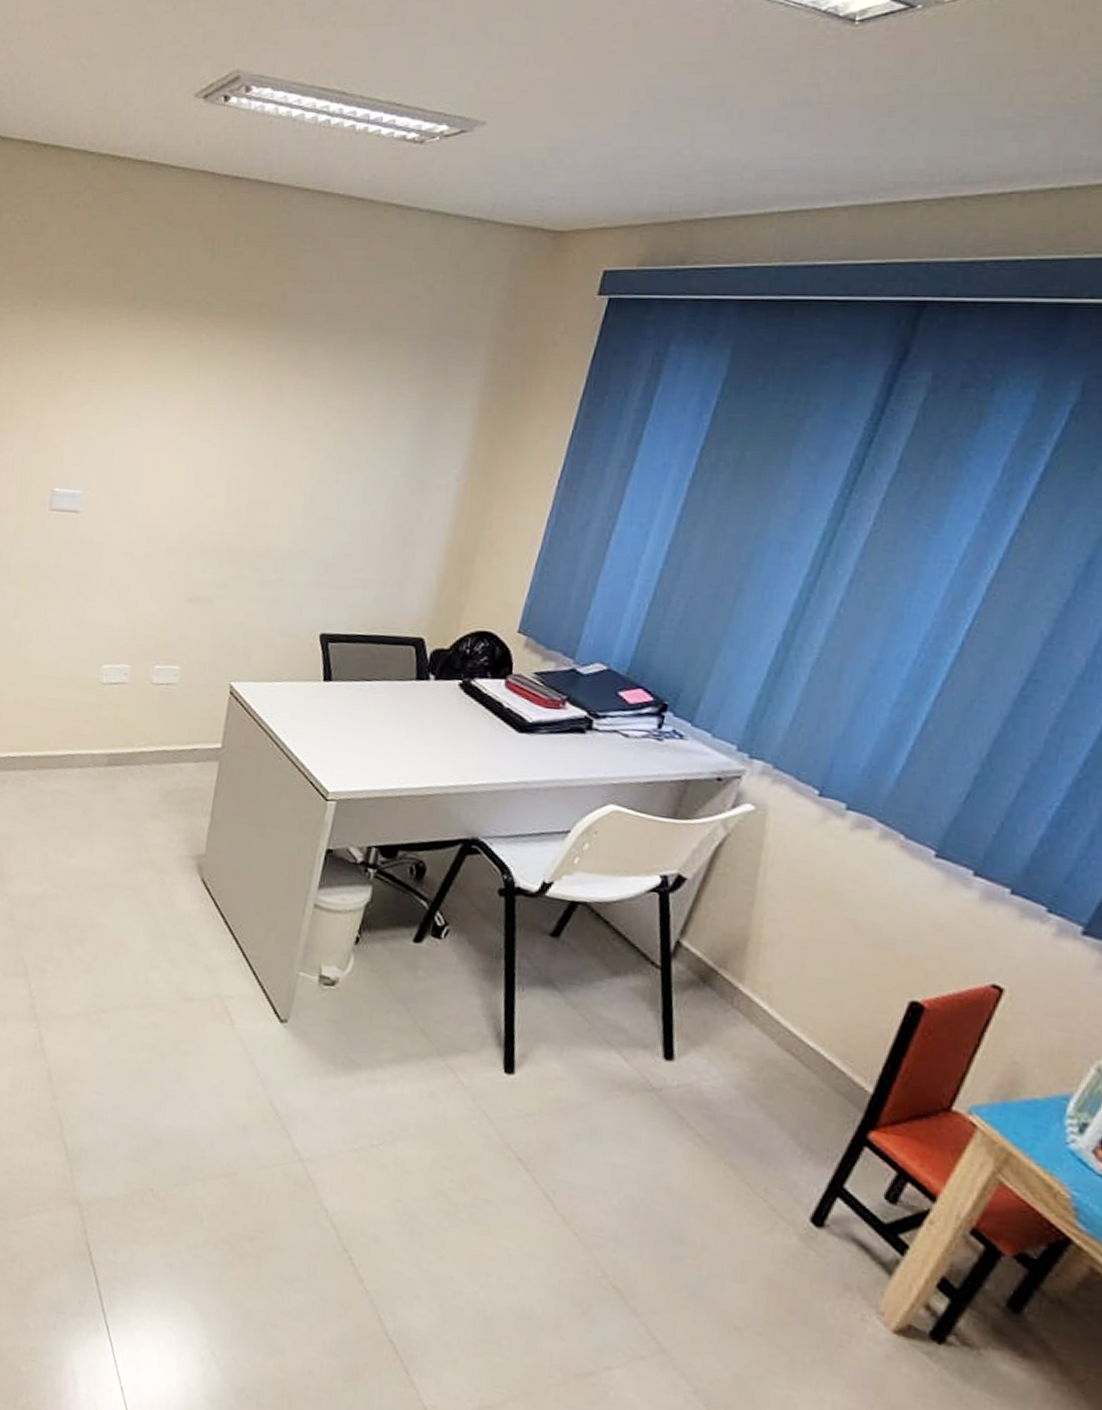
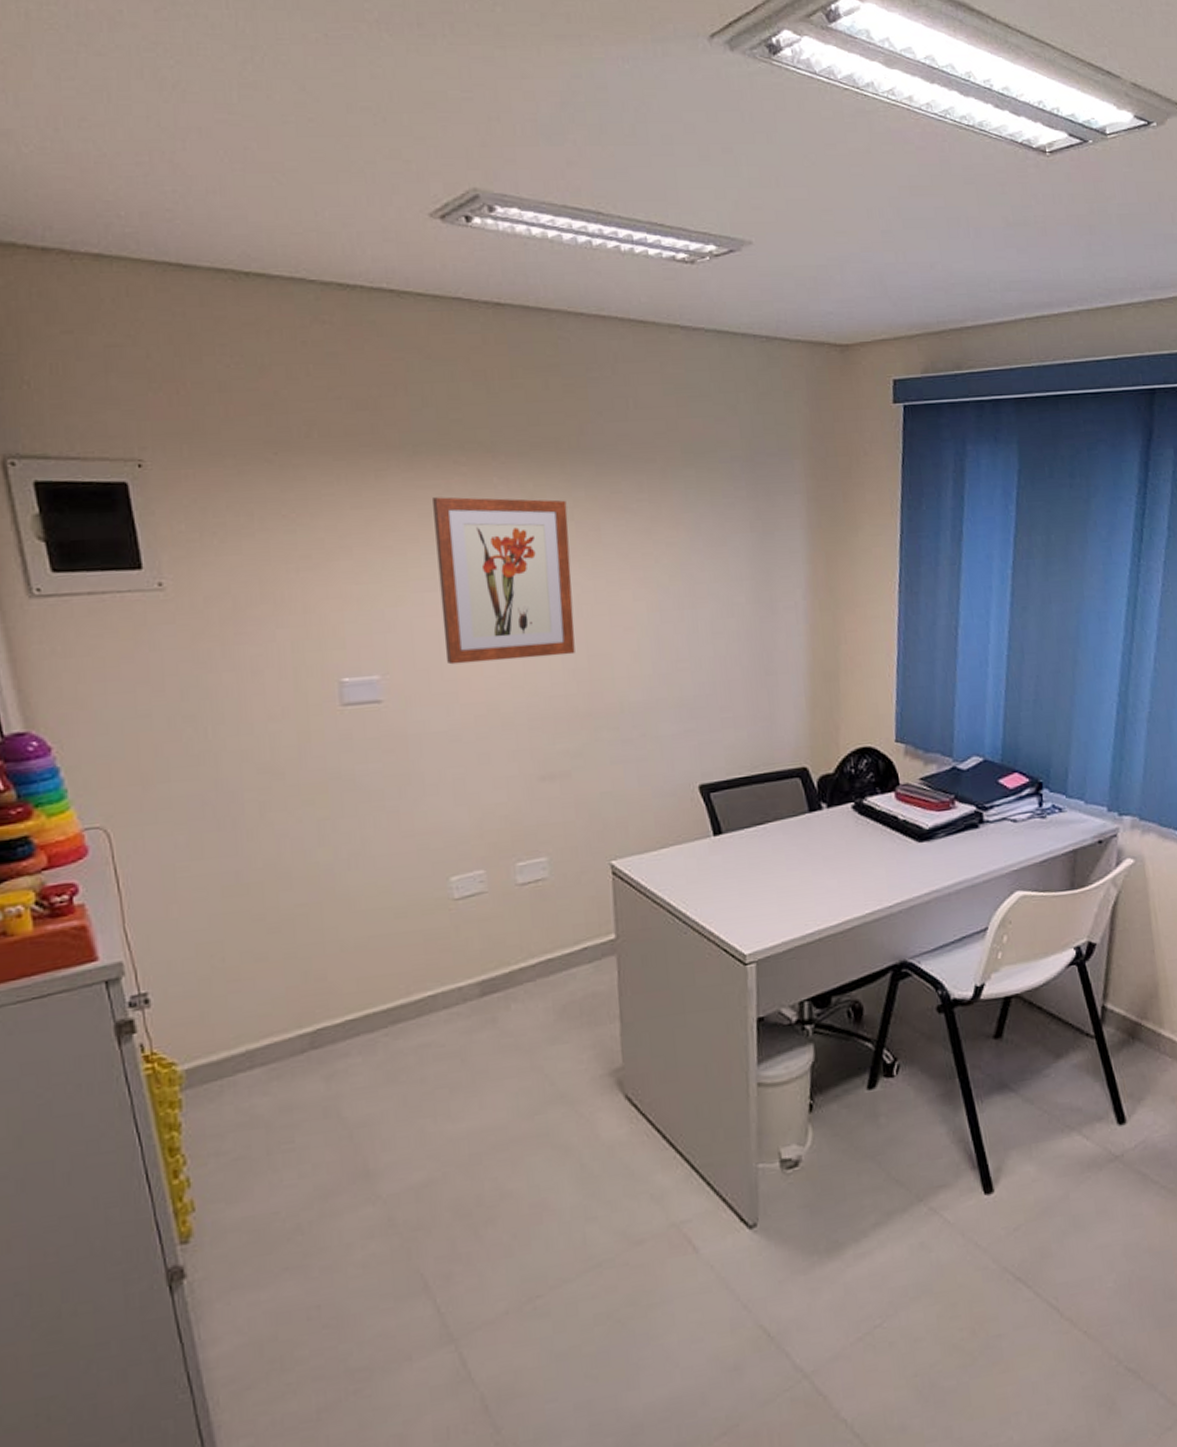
wall art: none [135,347,258,498] -> present [433,497,575,665]

